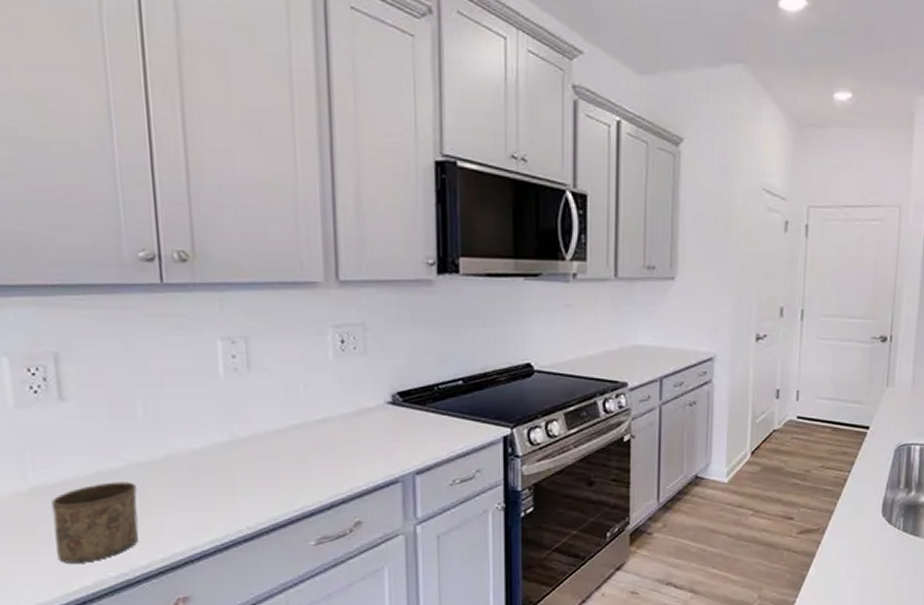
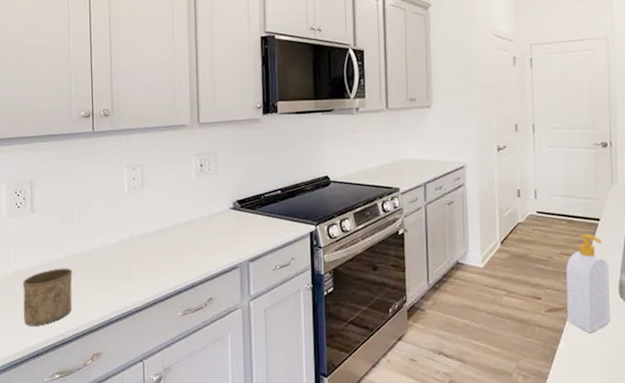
soap bottle: none [822,444,874,556] -> present [566,234,610,333]

